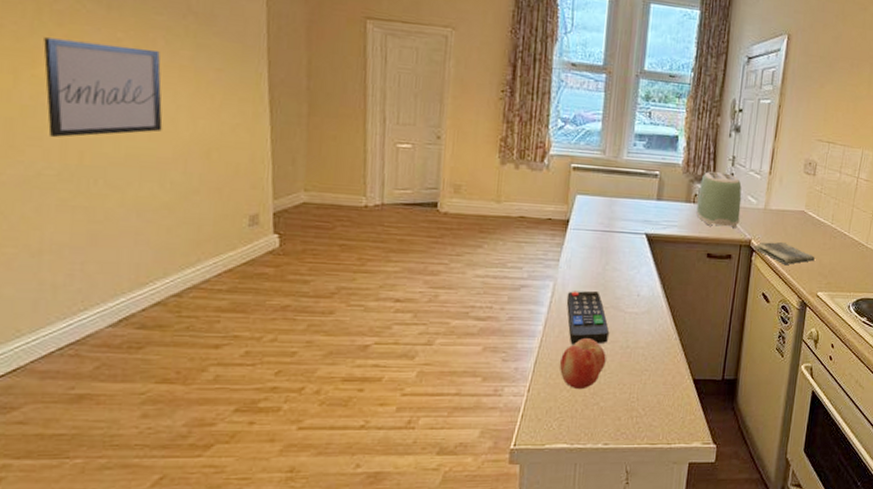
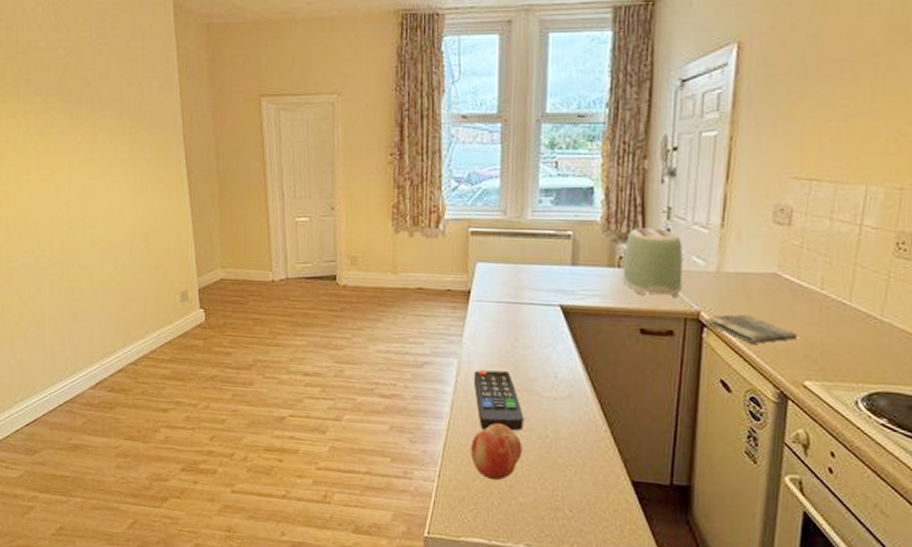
wall art: present [43,37,163,138] -> none [33,148,113,231]

